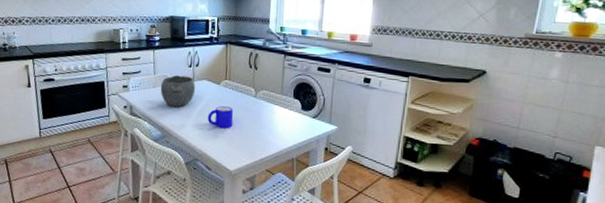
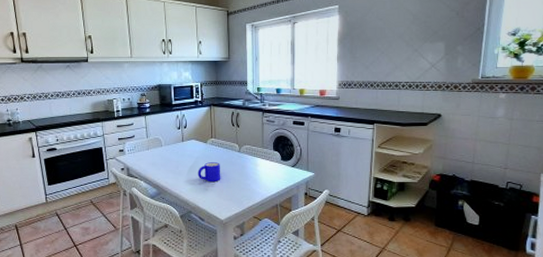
bowl: present [160,75,196,108] -> none [153,137,185,166]

